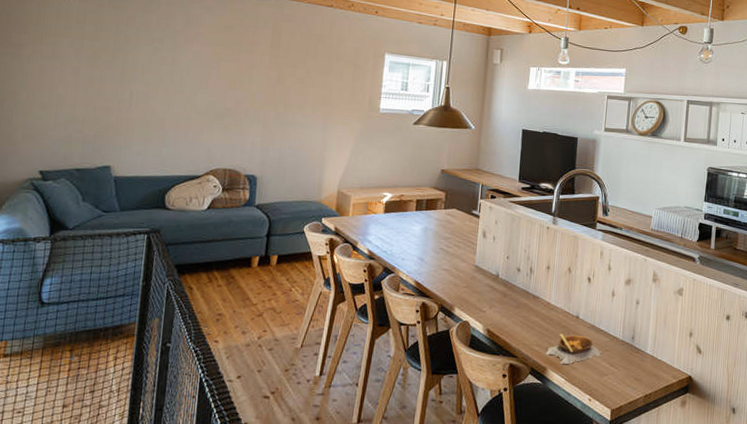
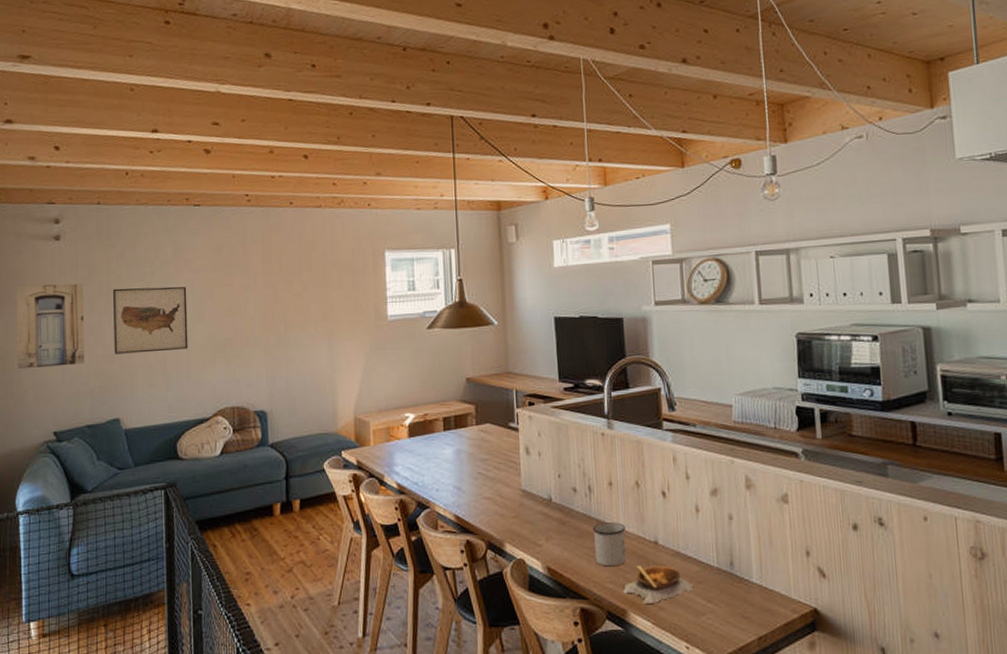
wall art: none [8,30,89,112] -> present [16,283,85,370]
wall art: none [113,48,194,112] -> present [113,286,188,354]
mug: none [527,298,555,333] -> present [592,522,627,567]

